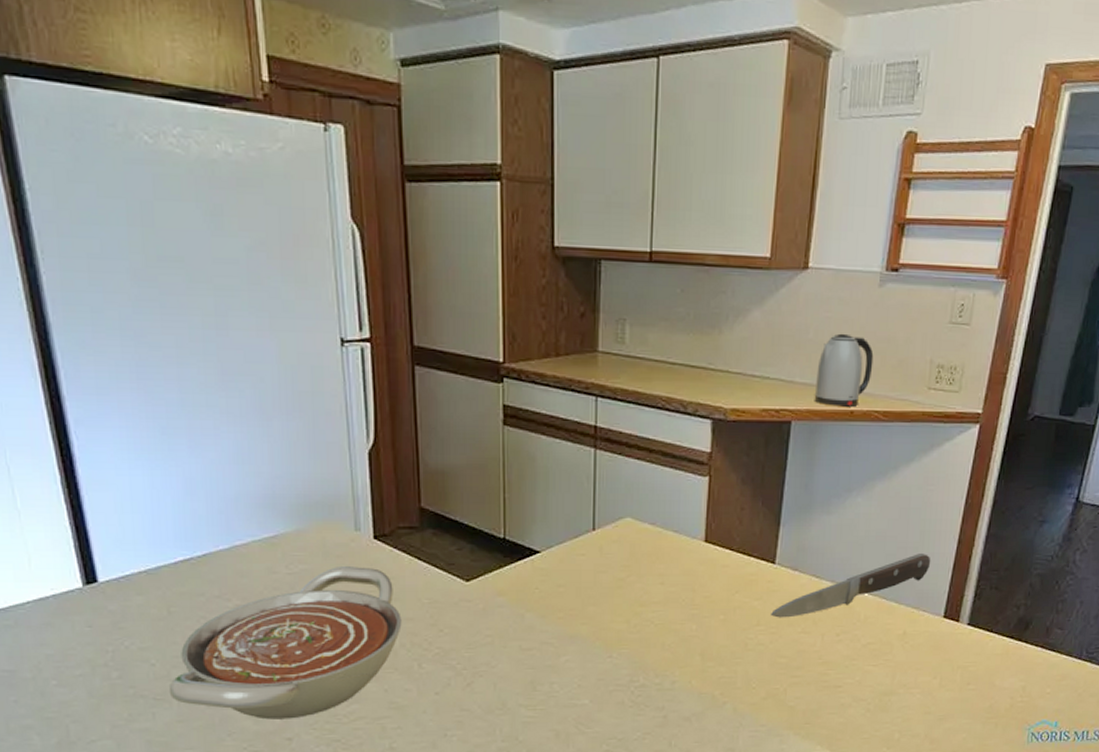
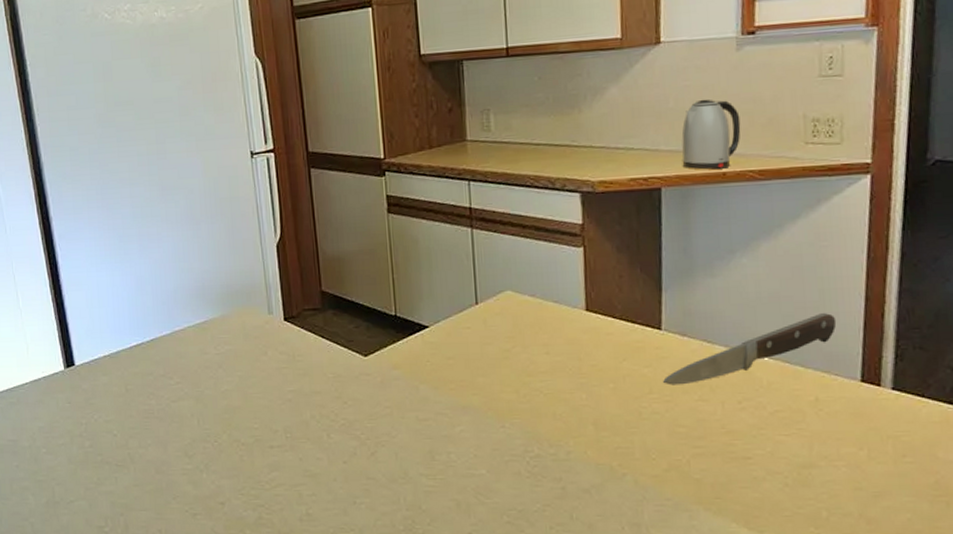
bowl: present [168,567,402,720] -> none [127,346,311,485]

